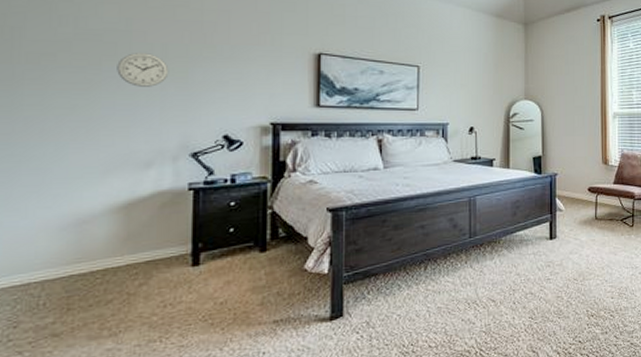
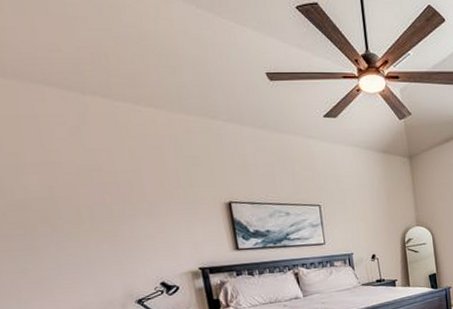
wall clock: present [117,53,169,87] -> none [51,216,100,248]

